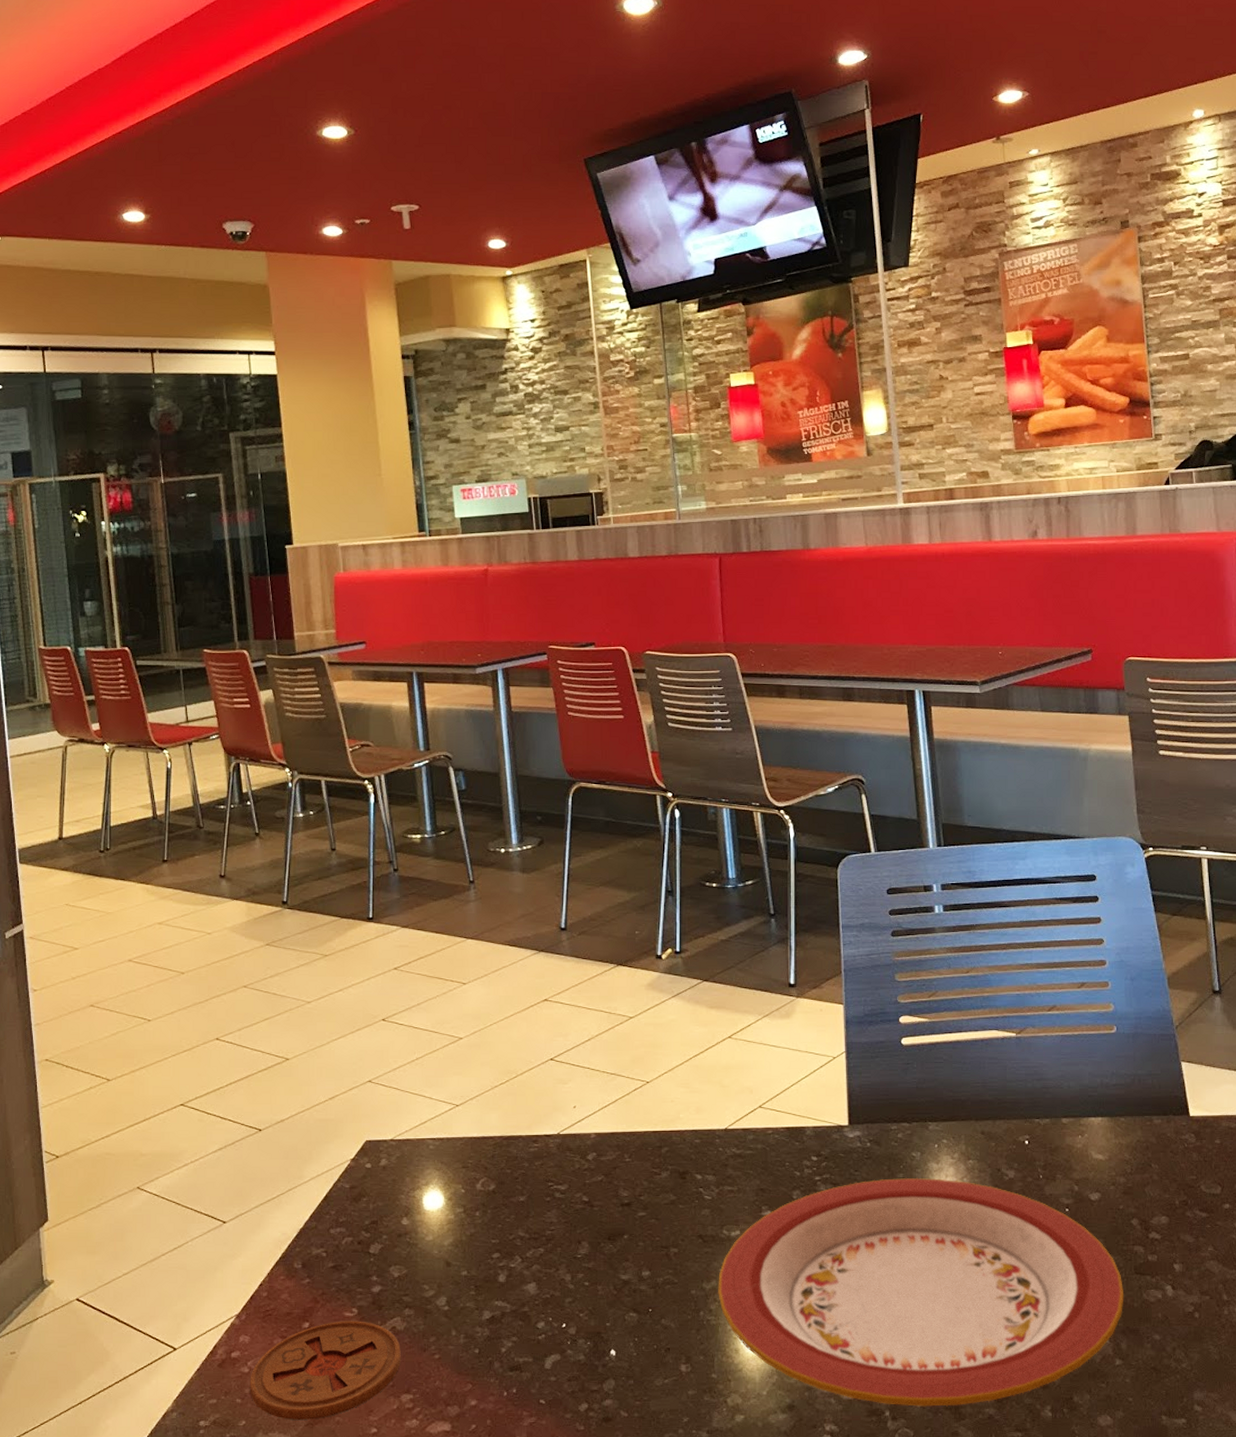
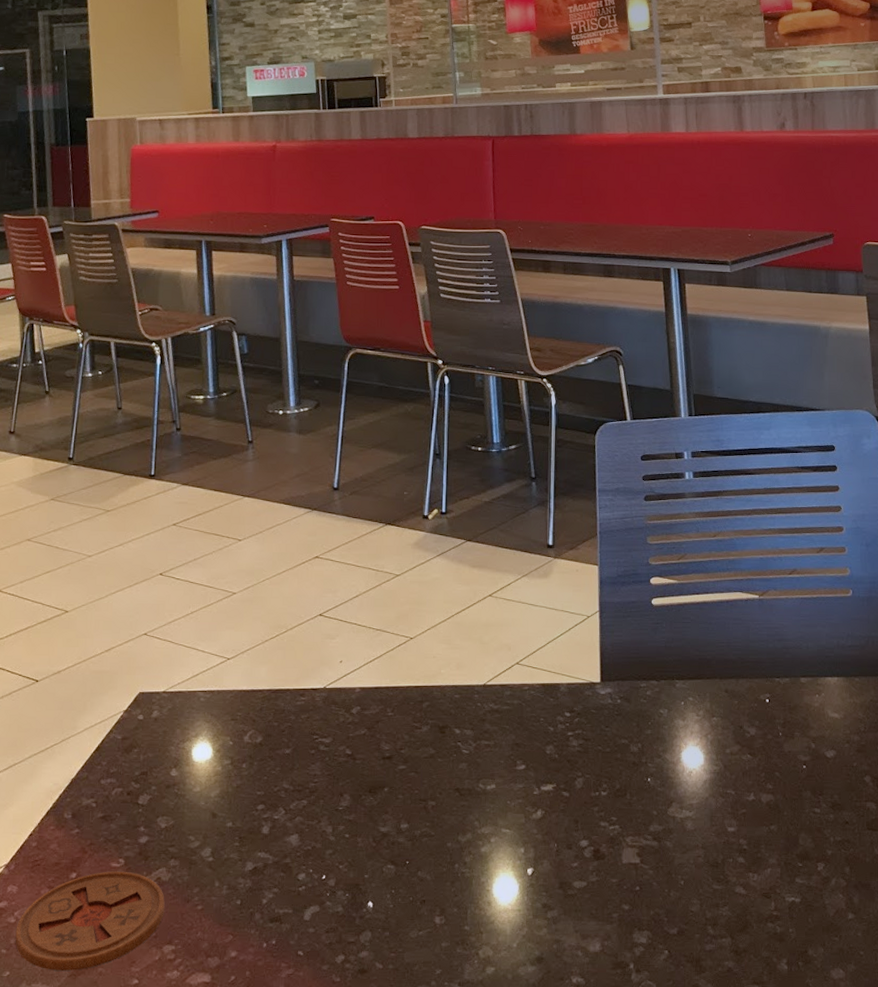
plate: present [718,1177,1124,1407] -> none [472,734,857,959]

